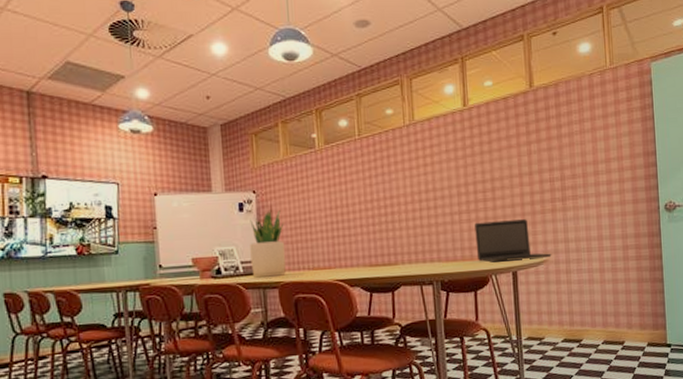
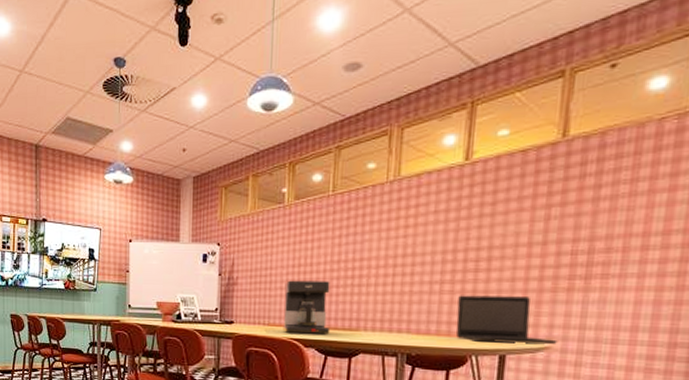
planter: present [250,209,286,278] -> none [209,262,244,328]
coffee maker: none [325,220,372,276] -> present [283,280,330,335]

